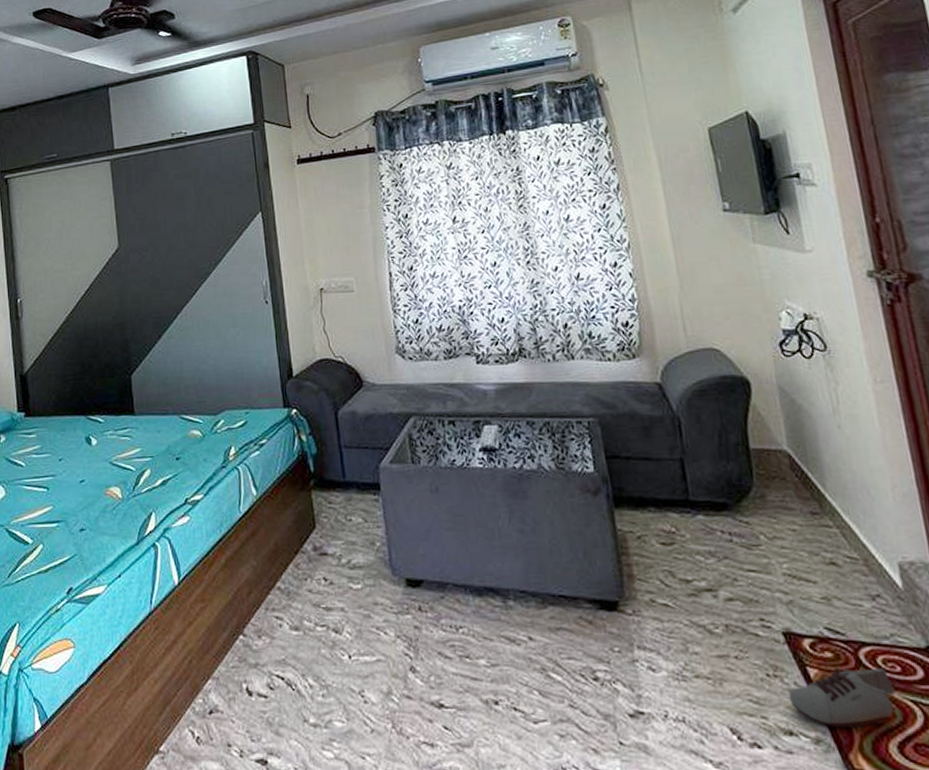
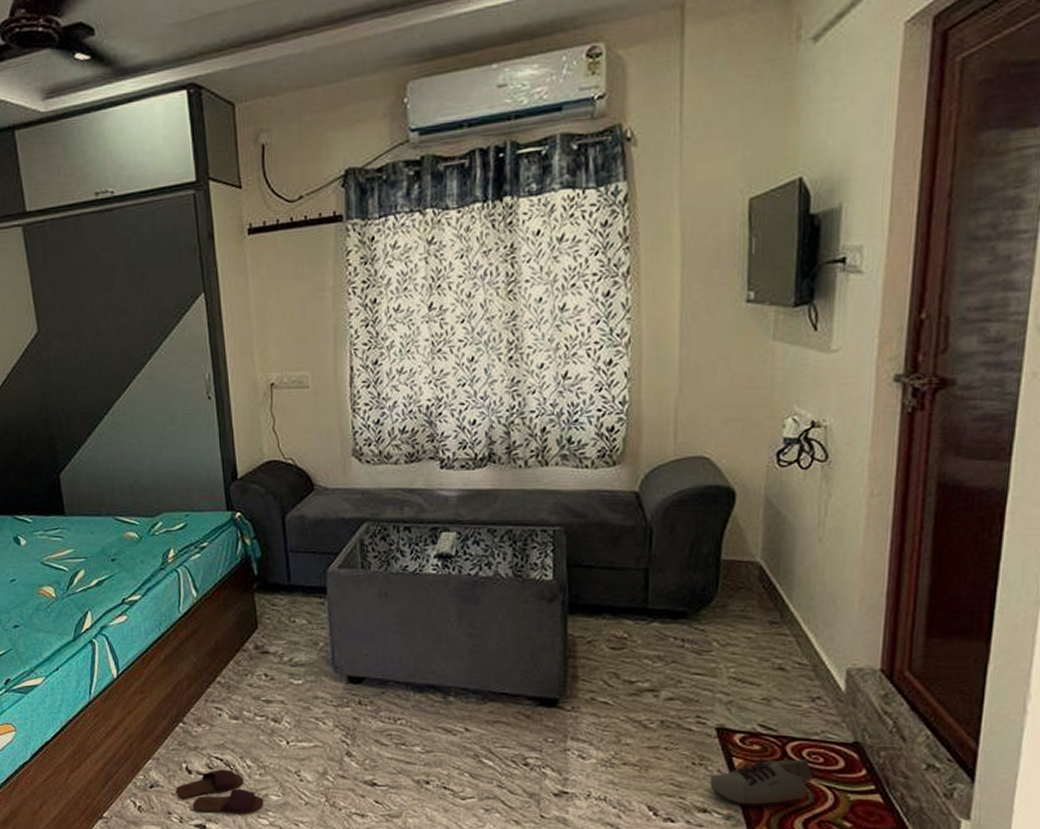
slippers: none [235,690,328,745] -> present [175,769,264,814]

